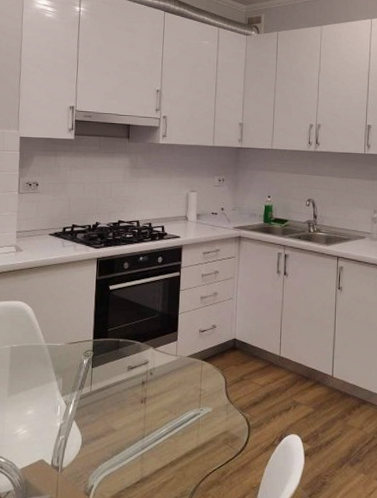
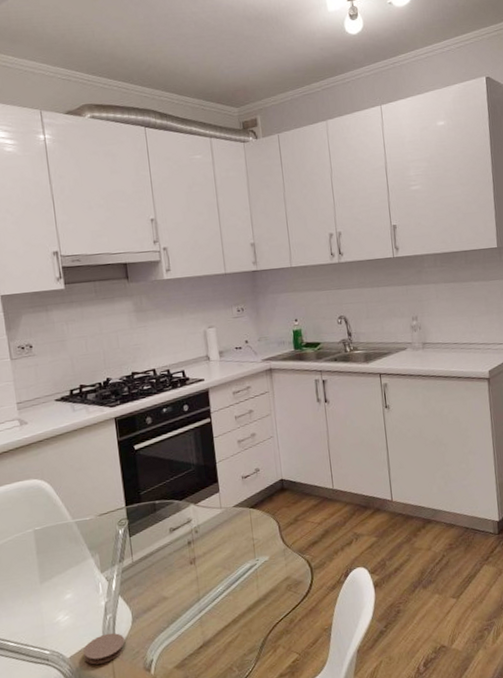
coaster: none [33,453,72,480] -> present [83,632,126,665]

